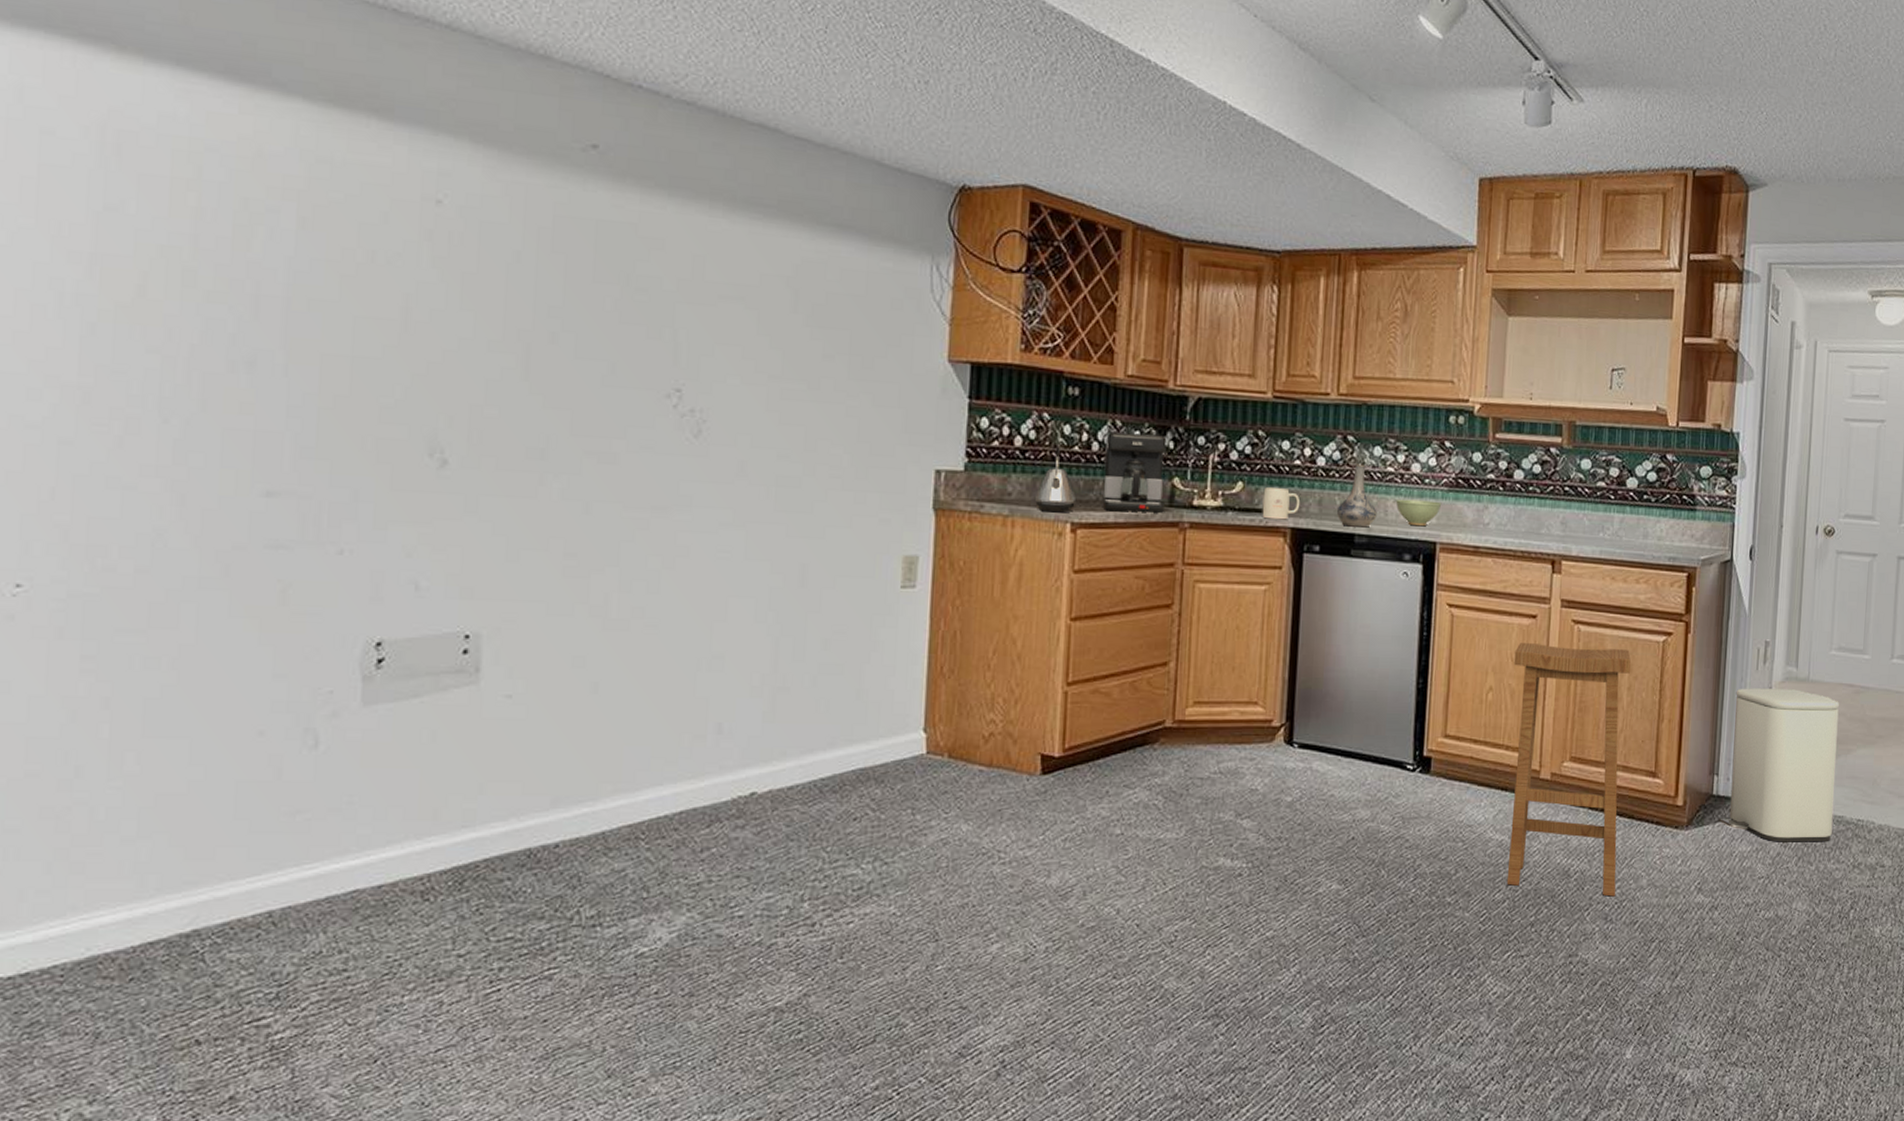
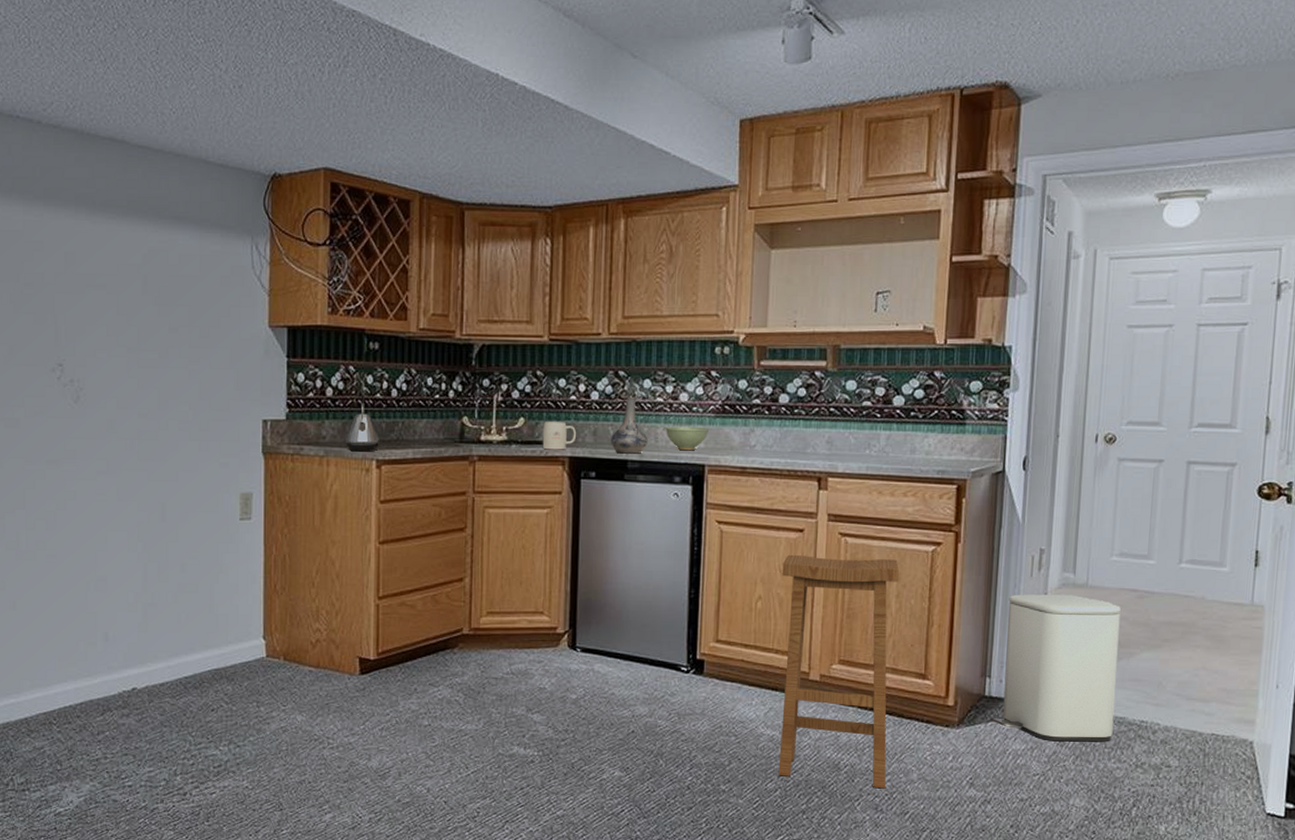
coffee maker: present [1102,432,1167,513] -> none [402,379,456,449]

